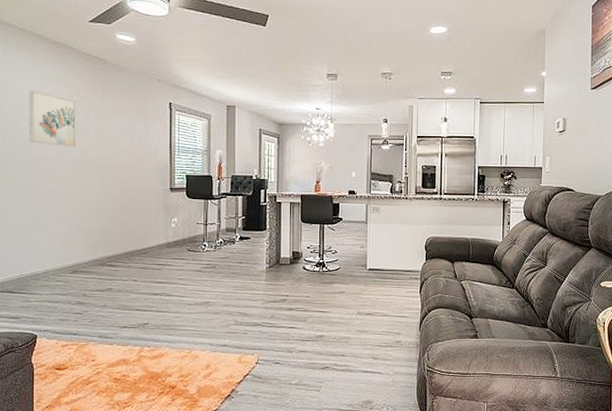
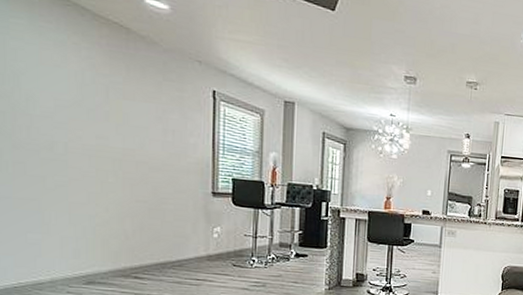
wall art: present [28,90,76,147] -> none [25,56,90,134]

